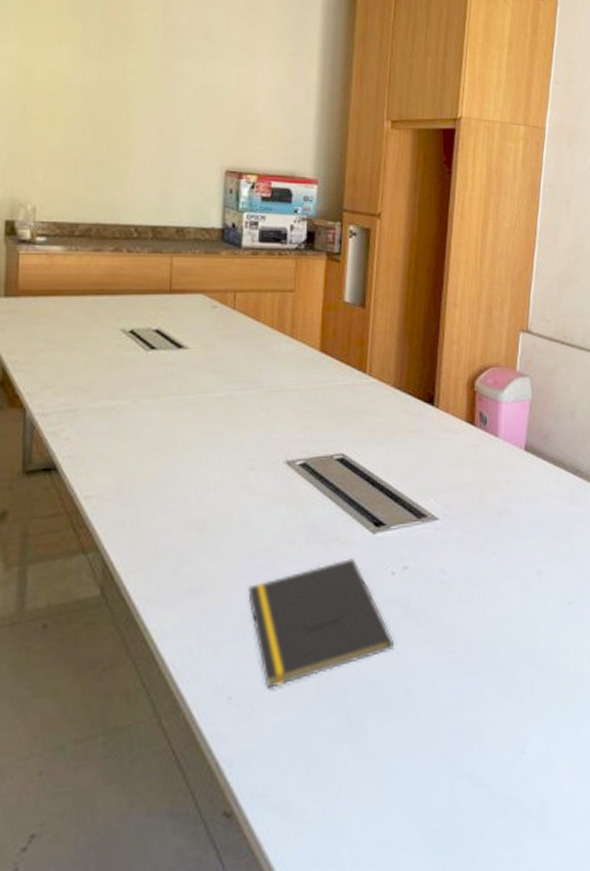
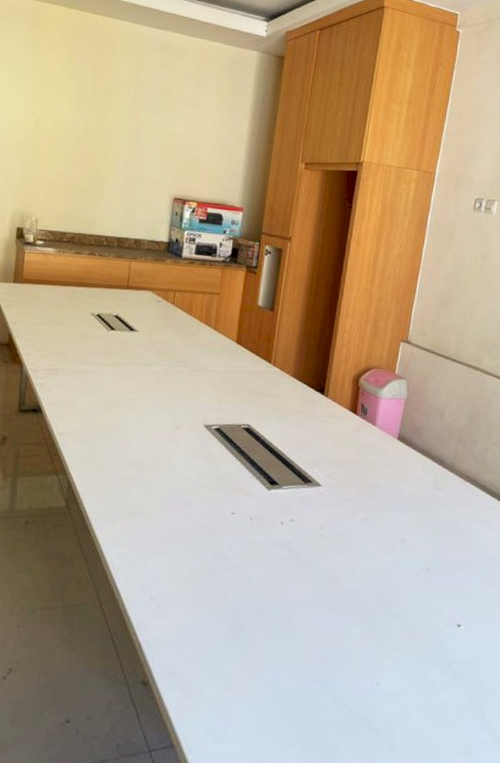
notepad: present [248,558,393,689] -> none [169,506,278,596]

